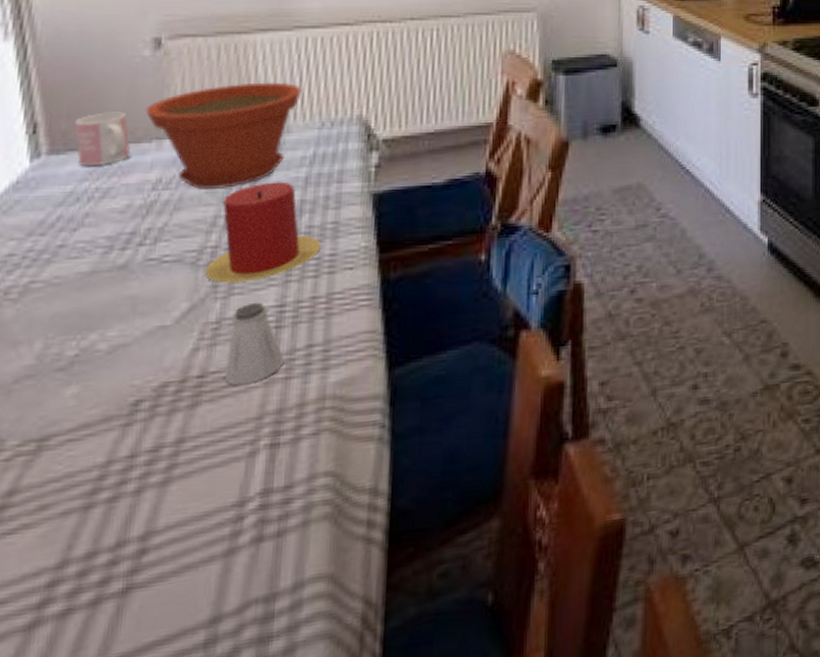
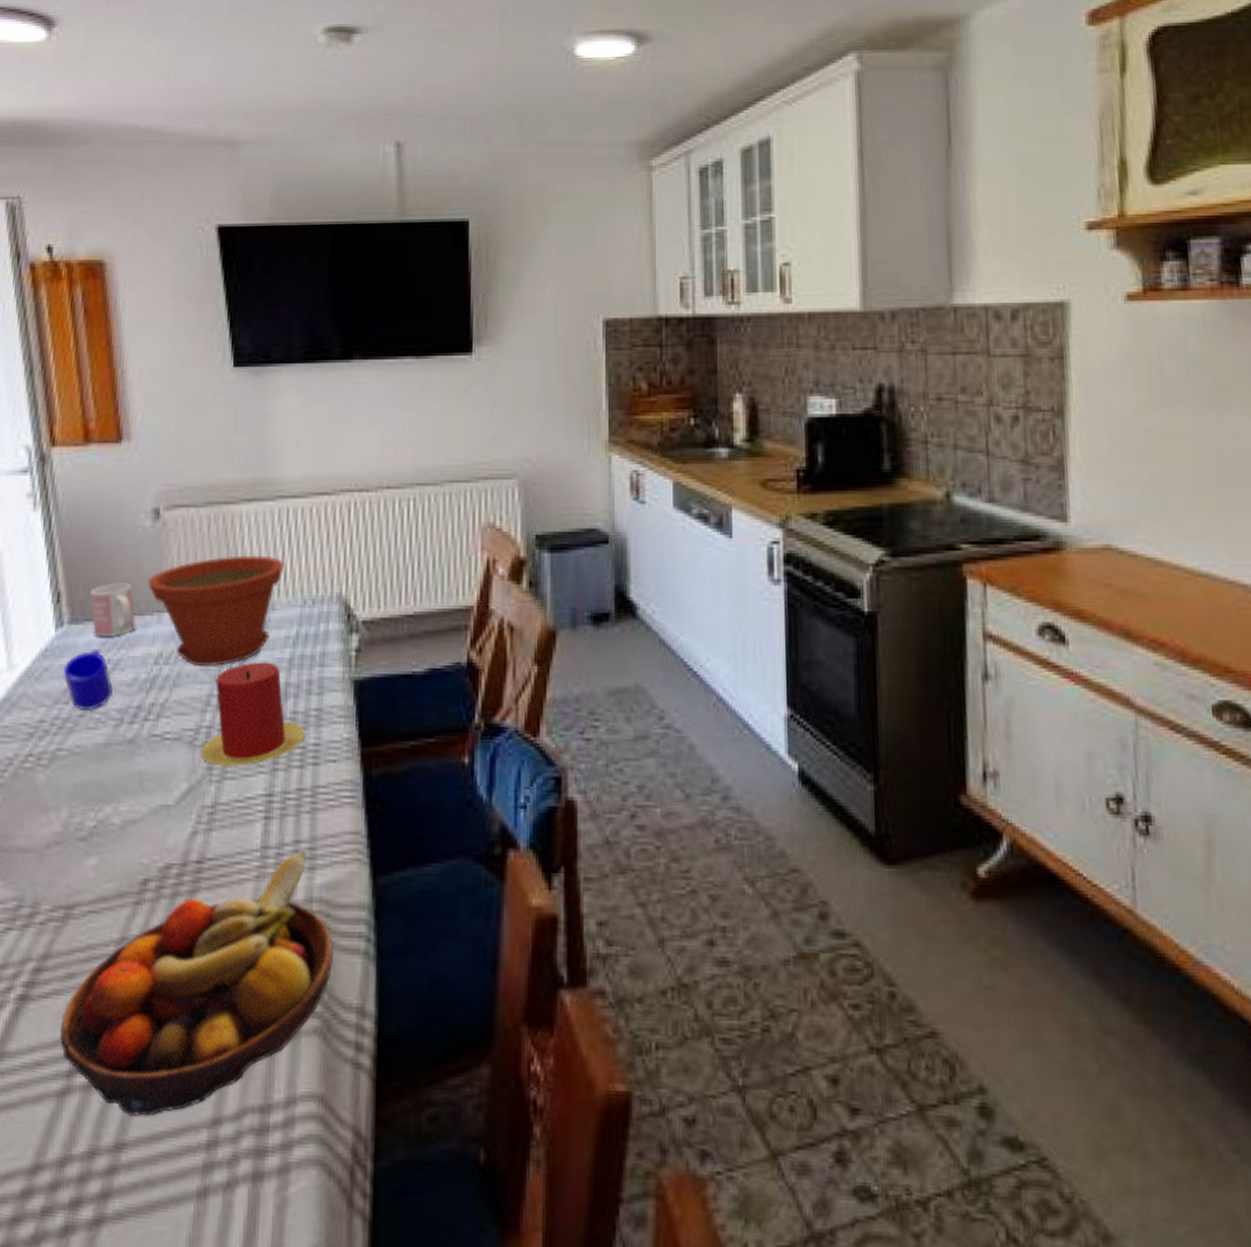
fruit bowl: none [28,353,348,634] -> present [60,850,335,1117]
mug: none [38,179,102,241] -> present [62,650,113,712]
saltshaker: present [224,302,284,386] -> none [220,789,274,876]

